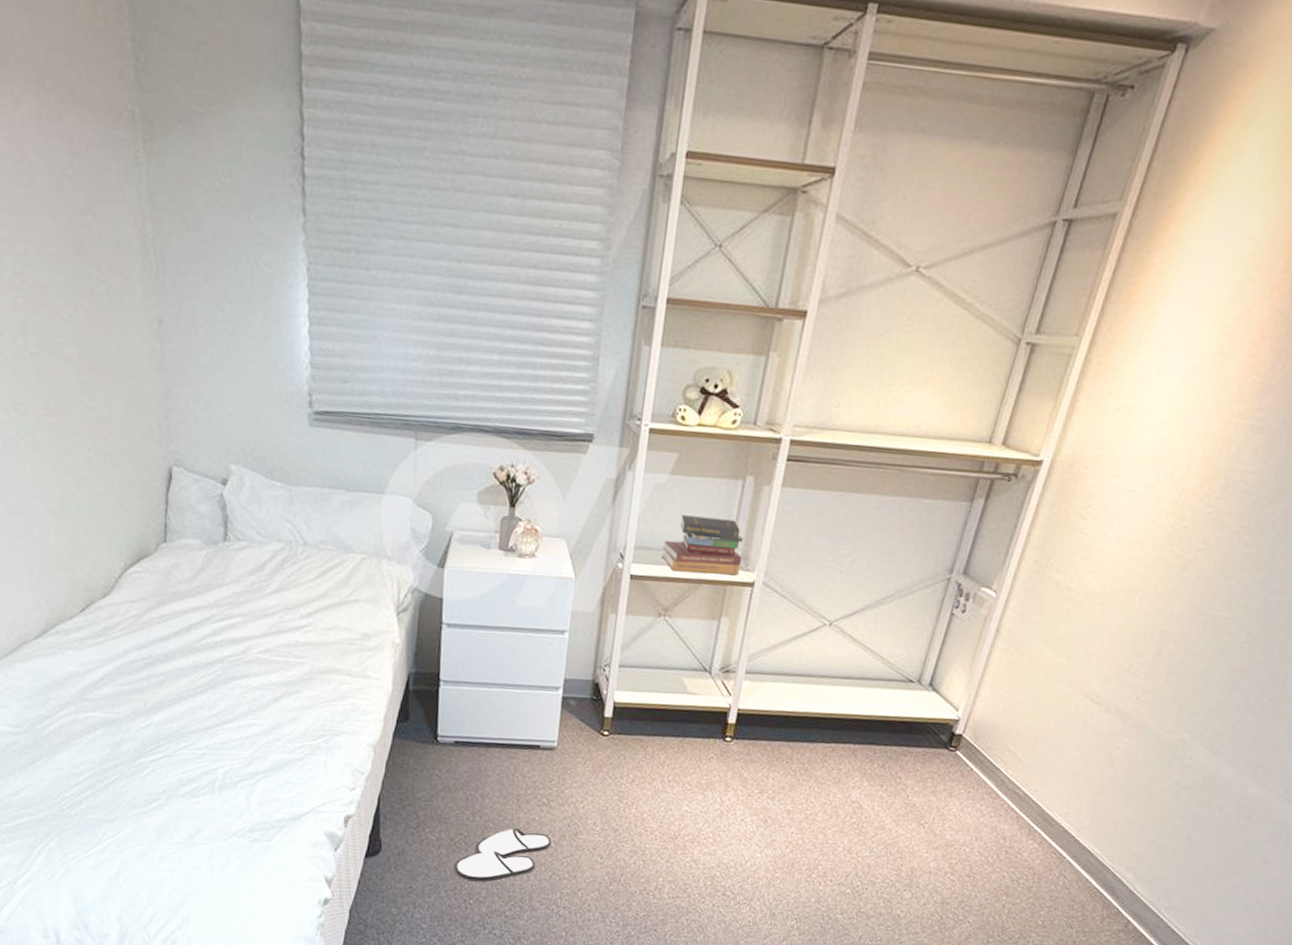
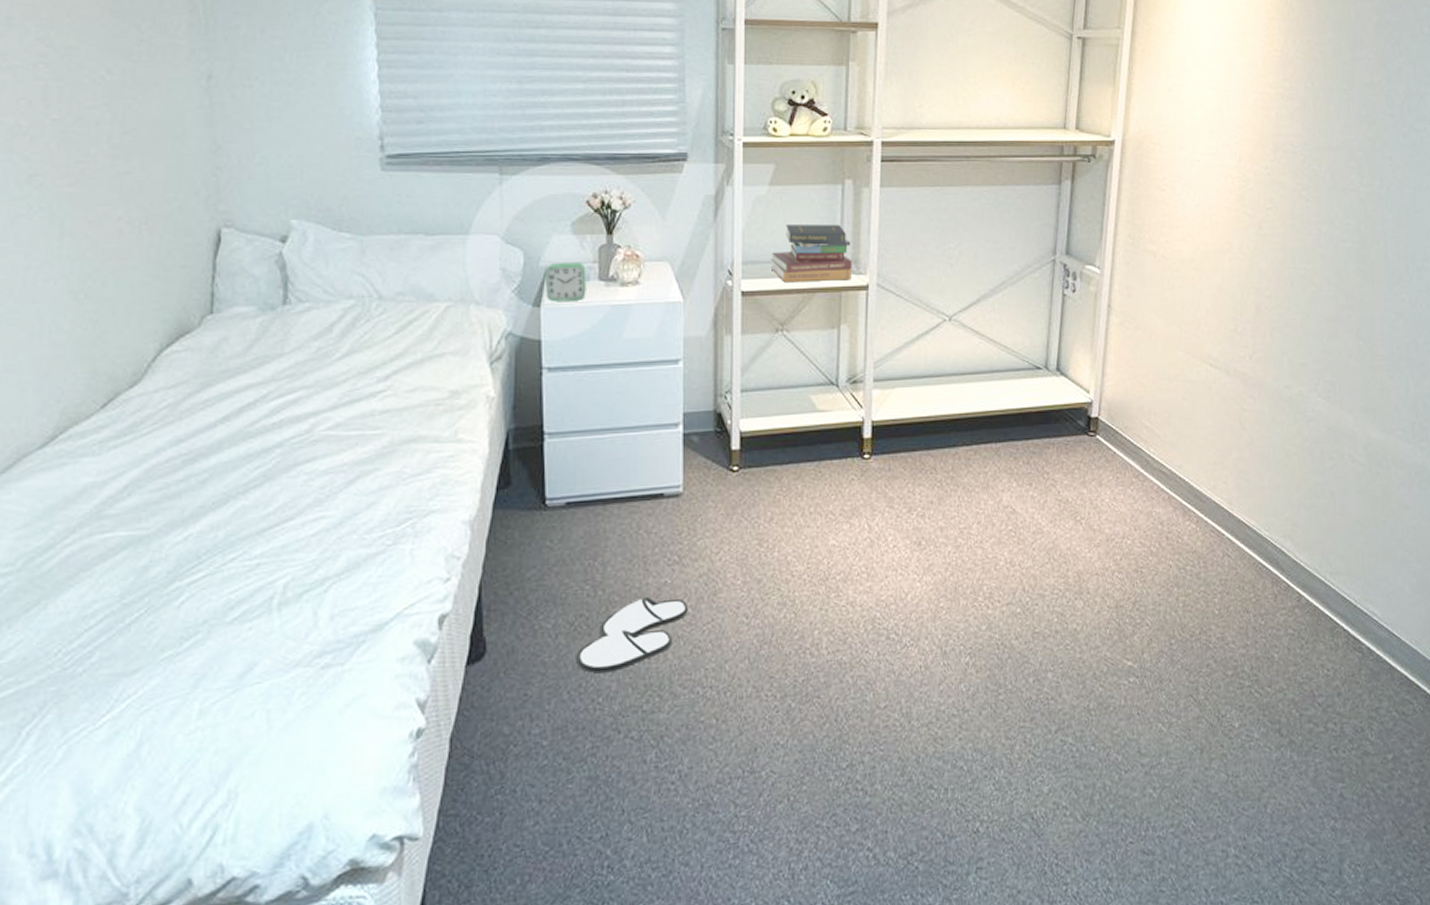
alarm clock: none [450,529,488,566] -> present [544,263,586,302]

